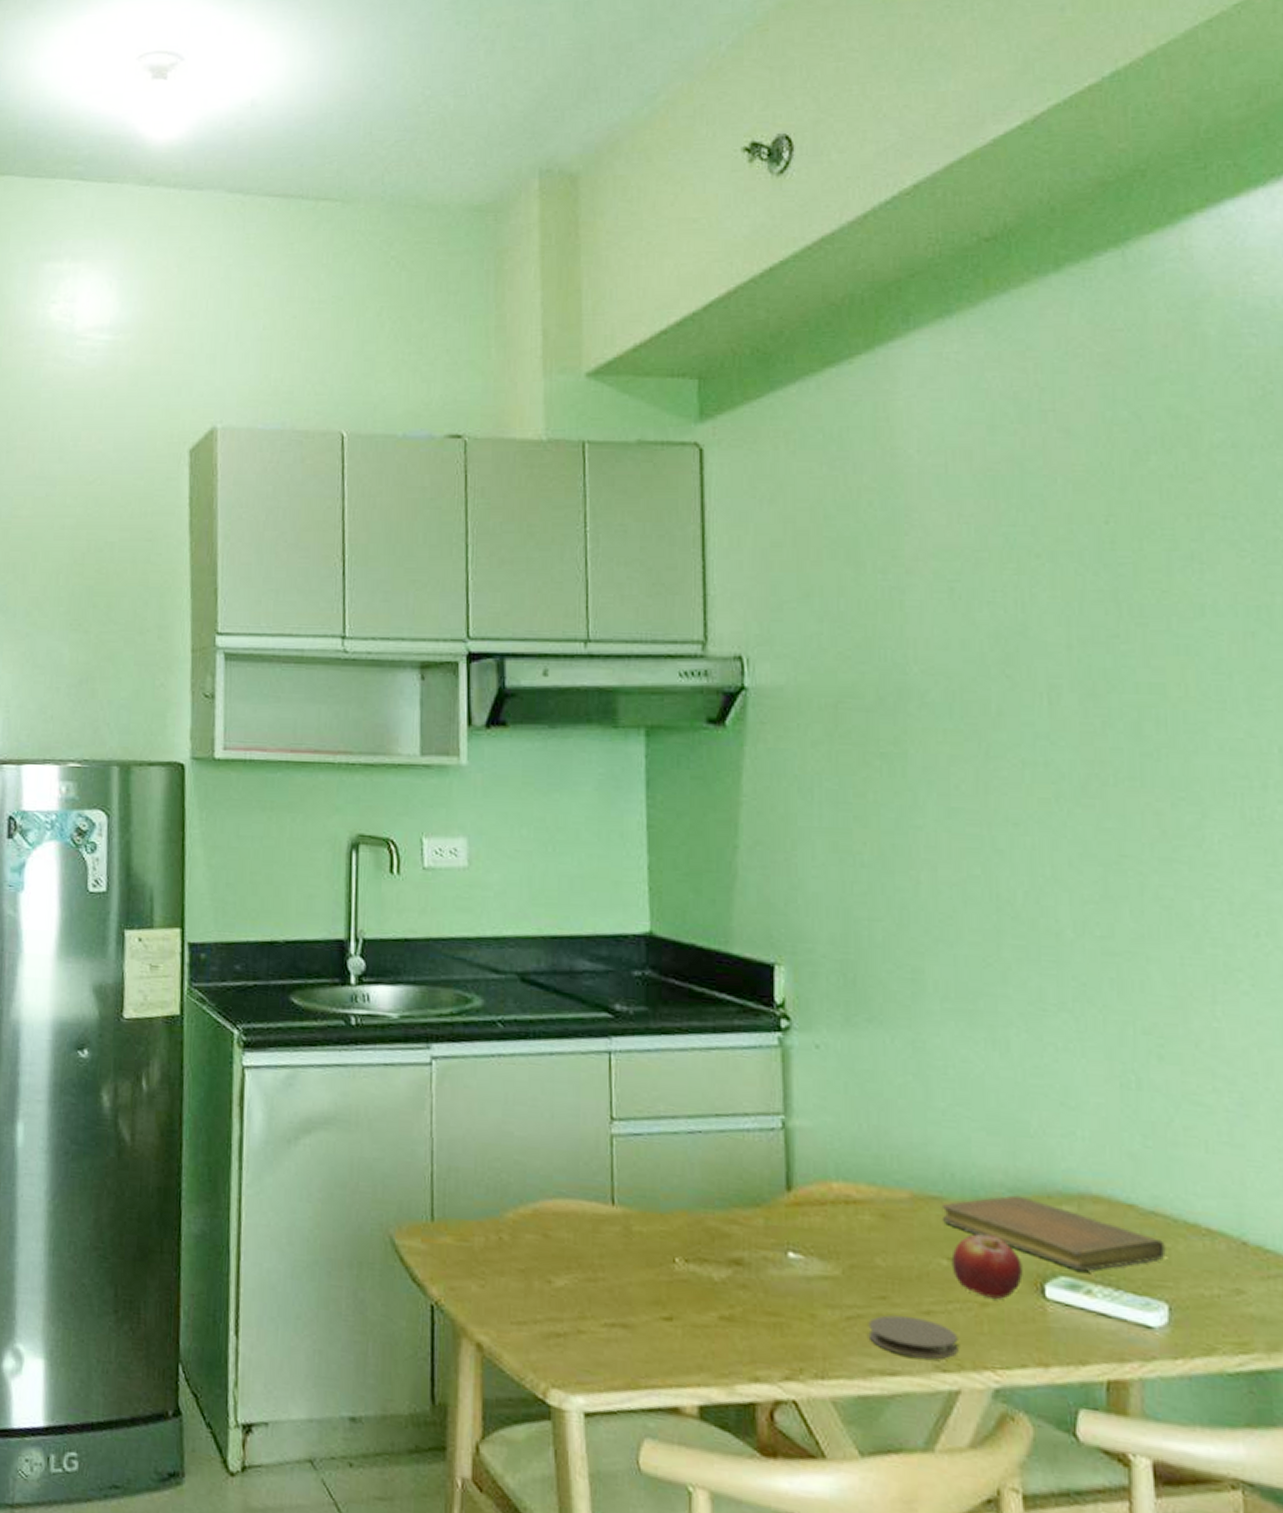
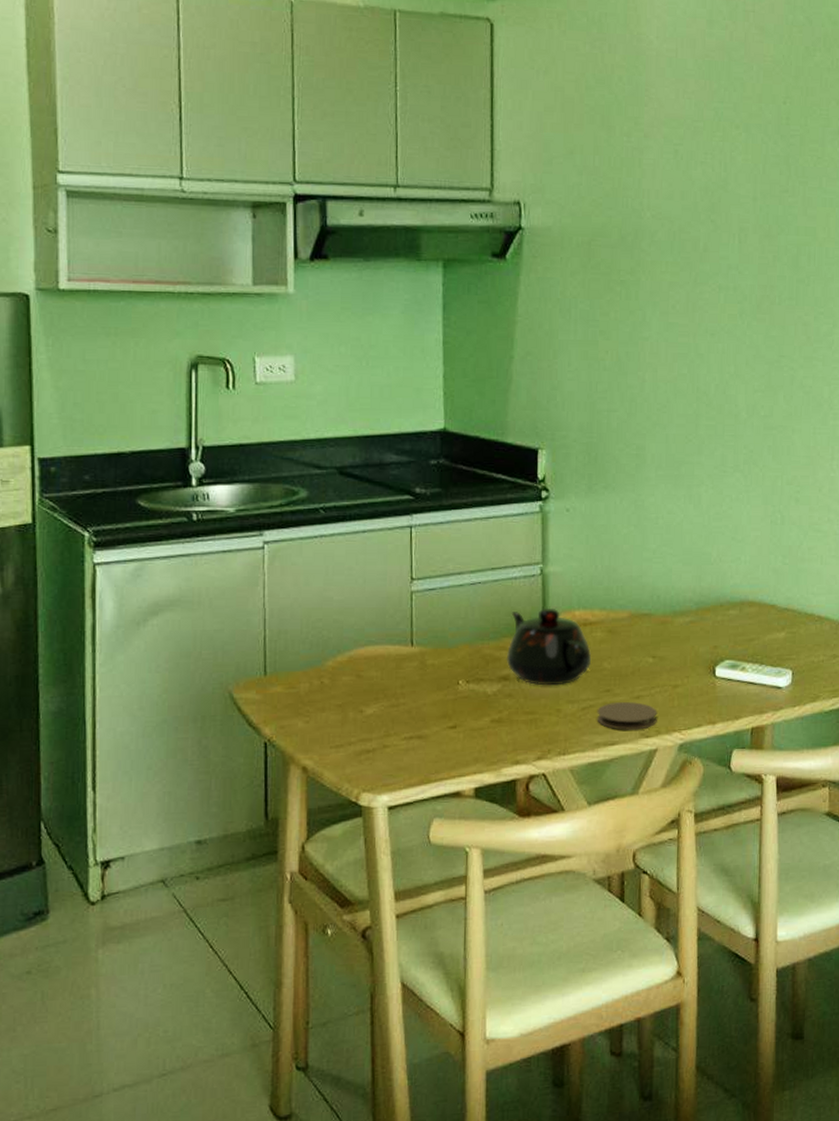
teapot: none [737,1173,856,1281] -> present [506,608,591,686]
notebook: present [941,1195,1166,1272] -> none [650,607,793,655]
fruit: present [951,1233,1023,1299] -> none [655,637,702,681]

